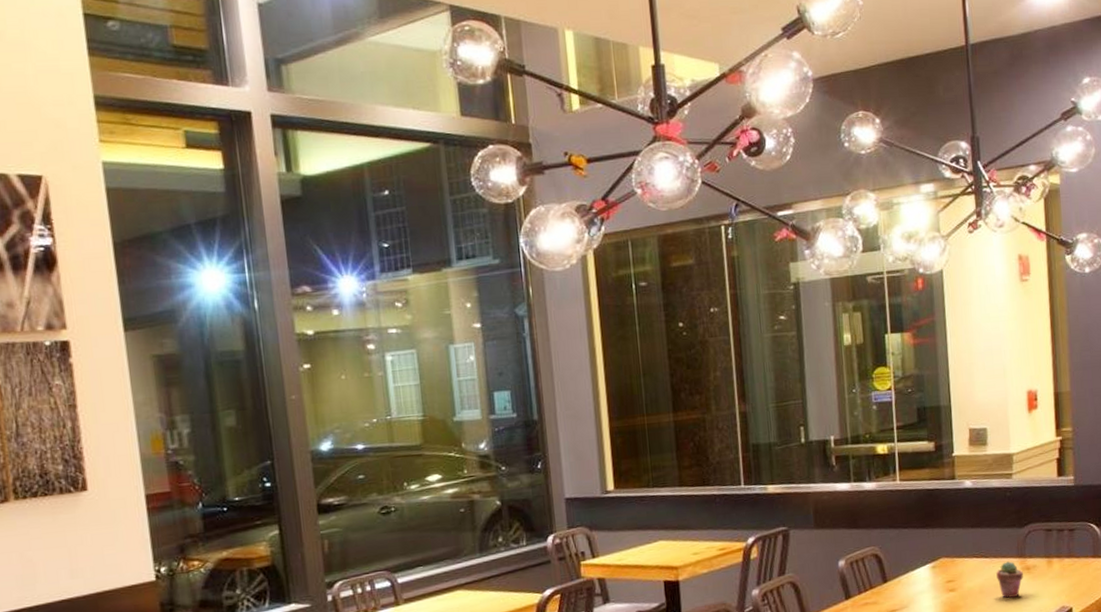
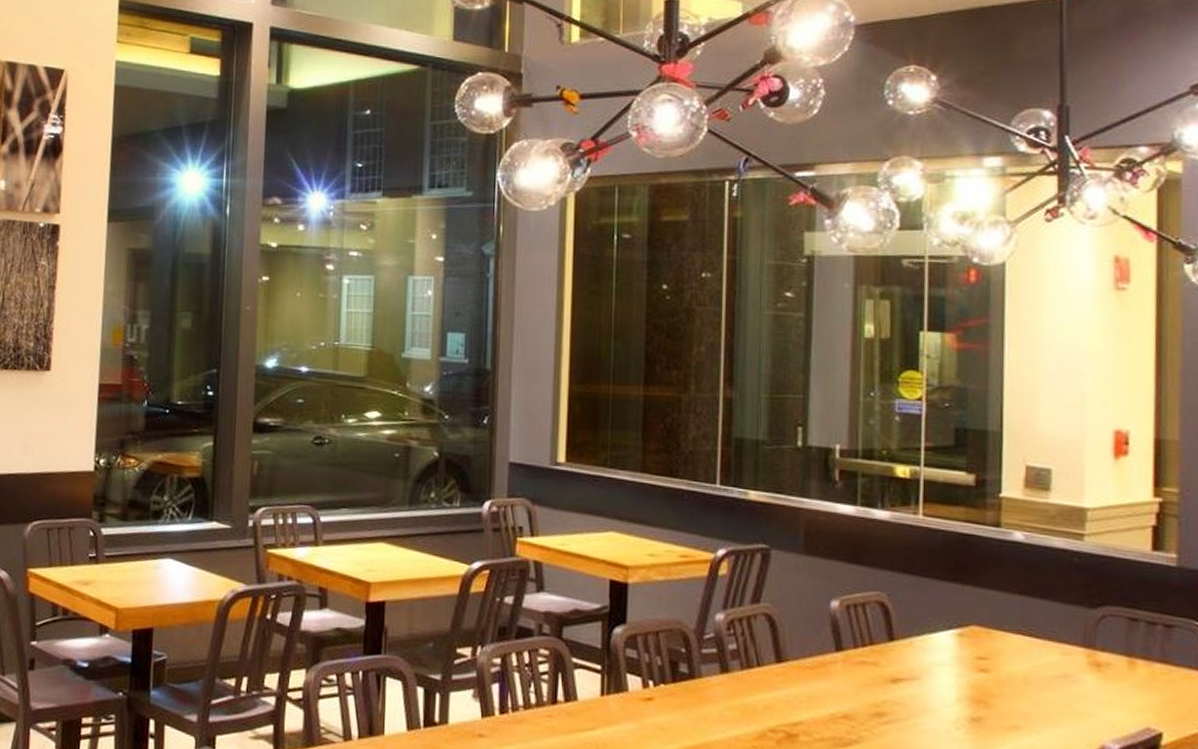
potted succulent: present [996,561,1023,598] -> none [1050,649,1090,700]

